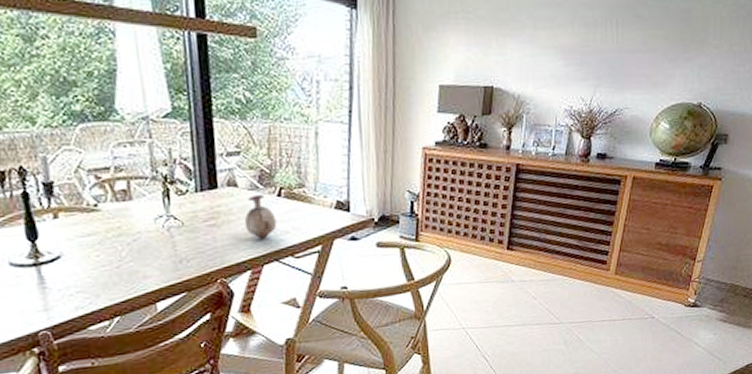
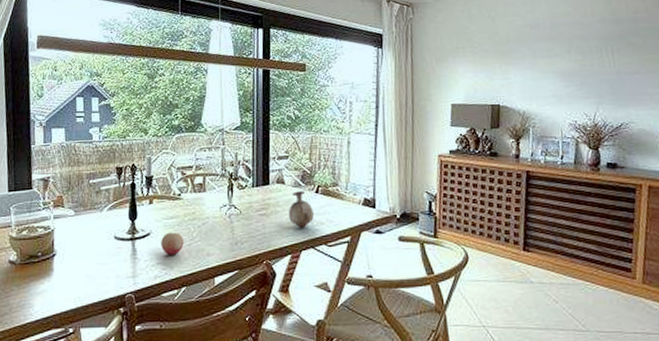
fruit: none [78,252,110,281] -> present [161,232,183,255]

